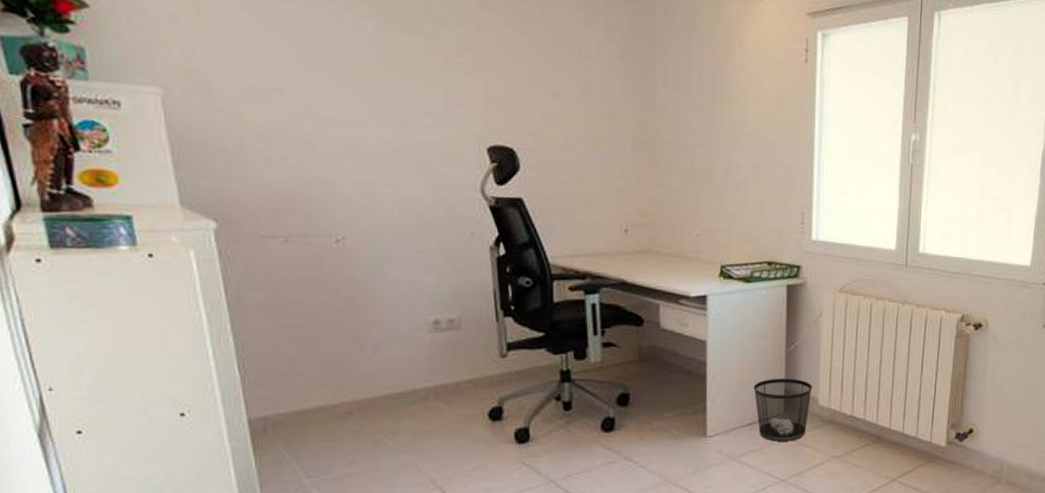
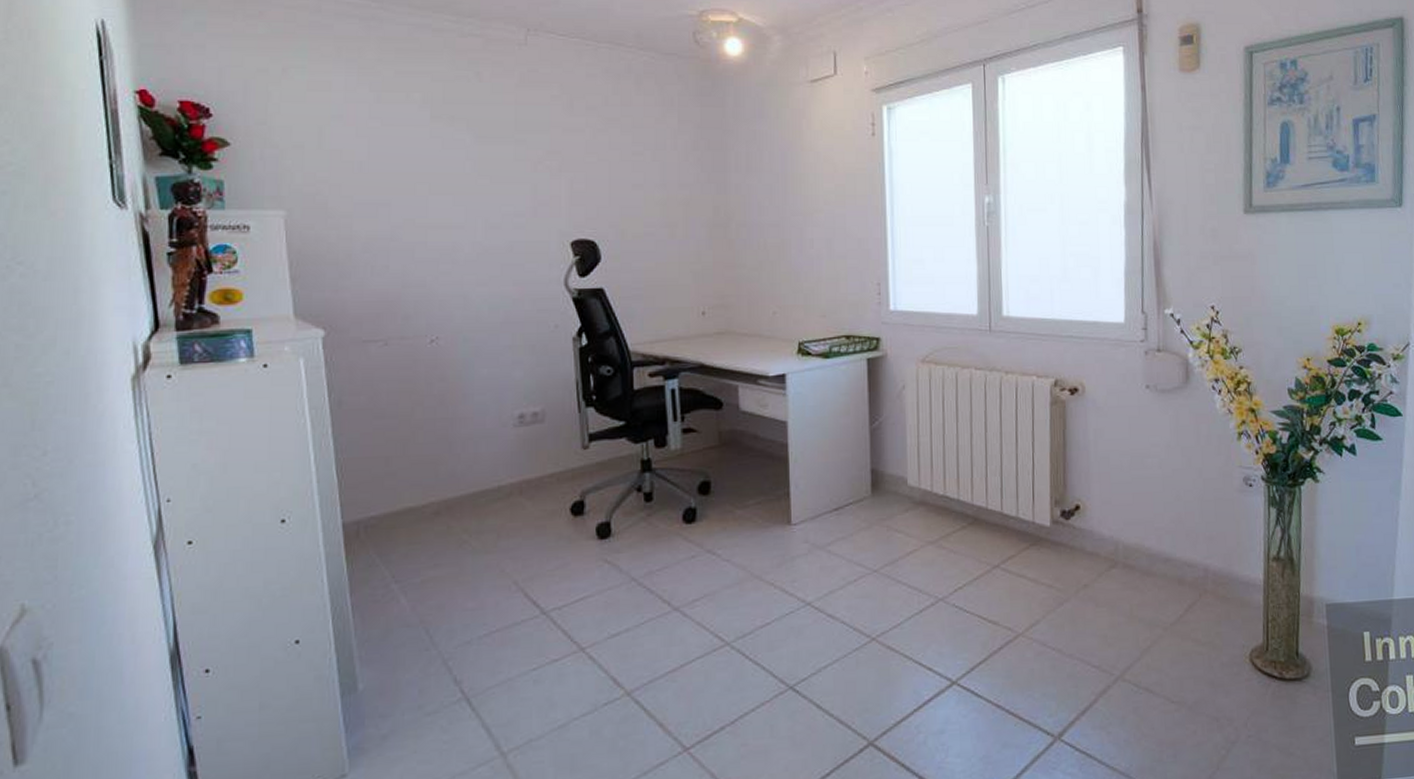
waste bin: present [753,378,813,441] -> none [837,457,900,527]

